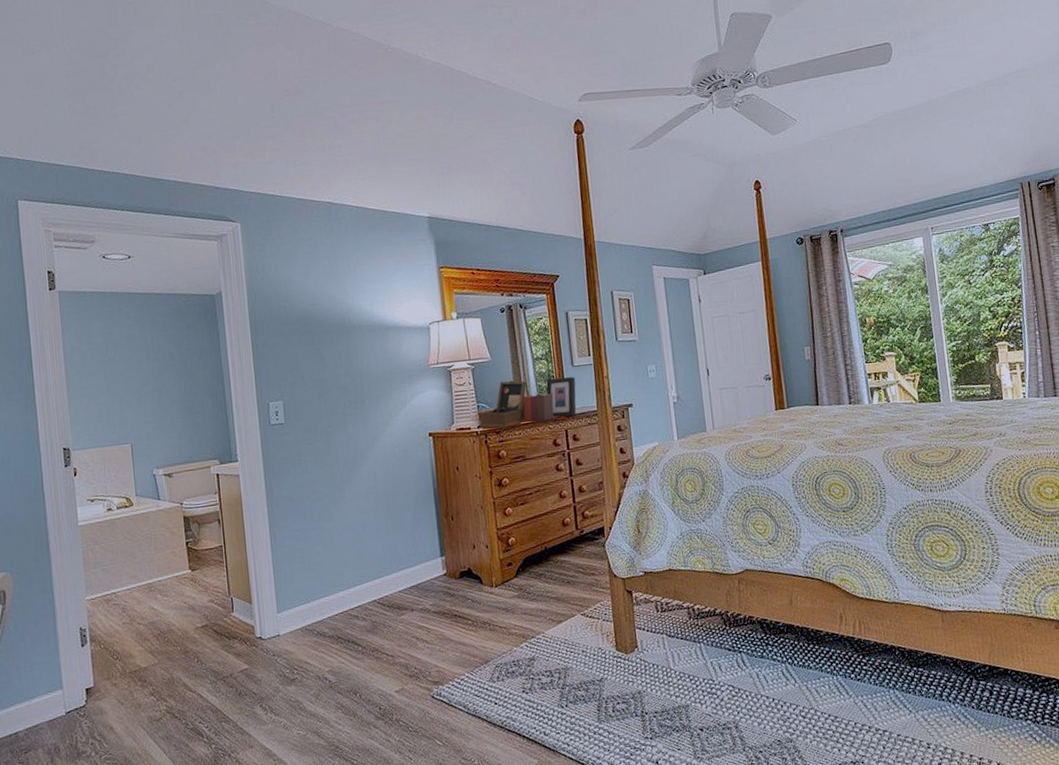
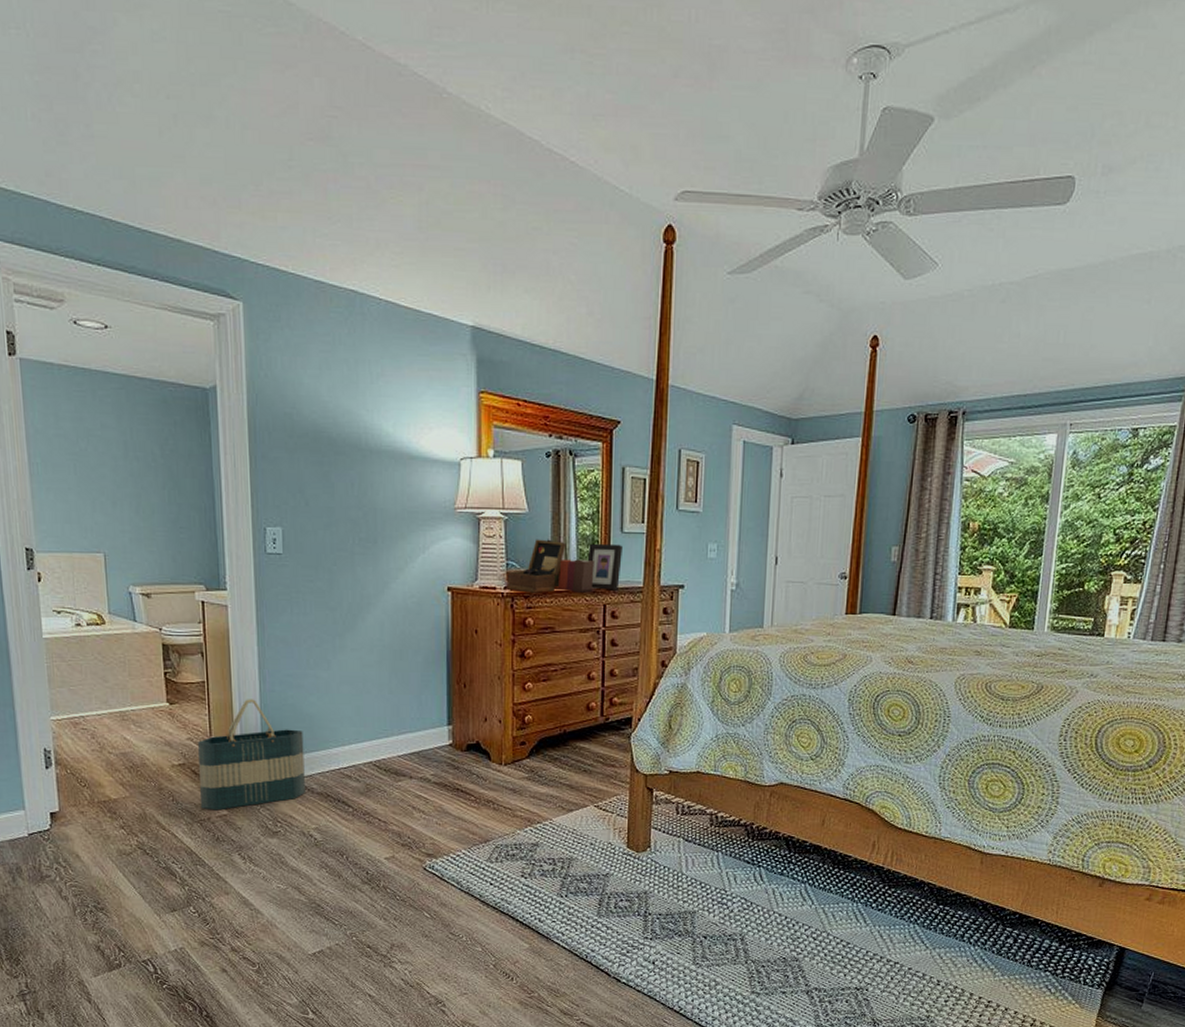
tote bag: none [218,556,318,667] -> present [198,699,305,811]

